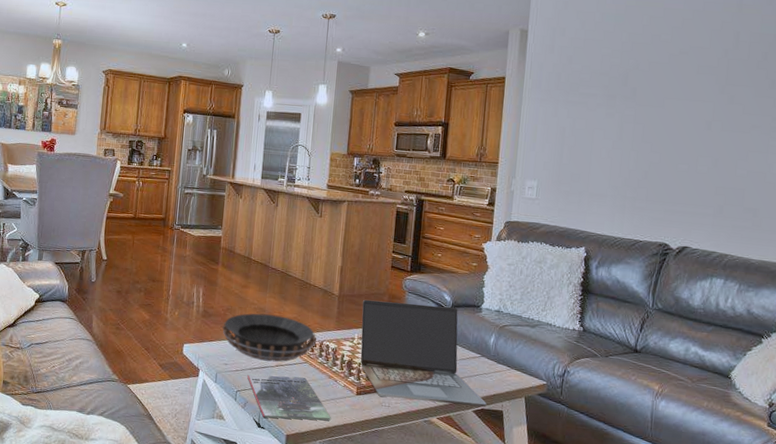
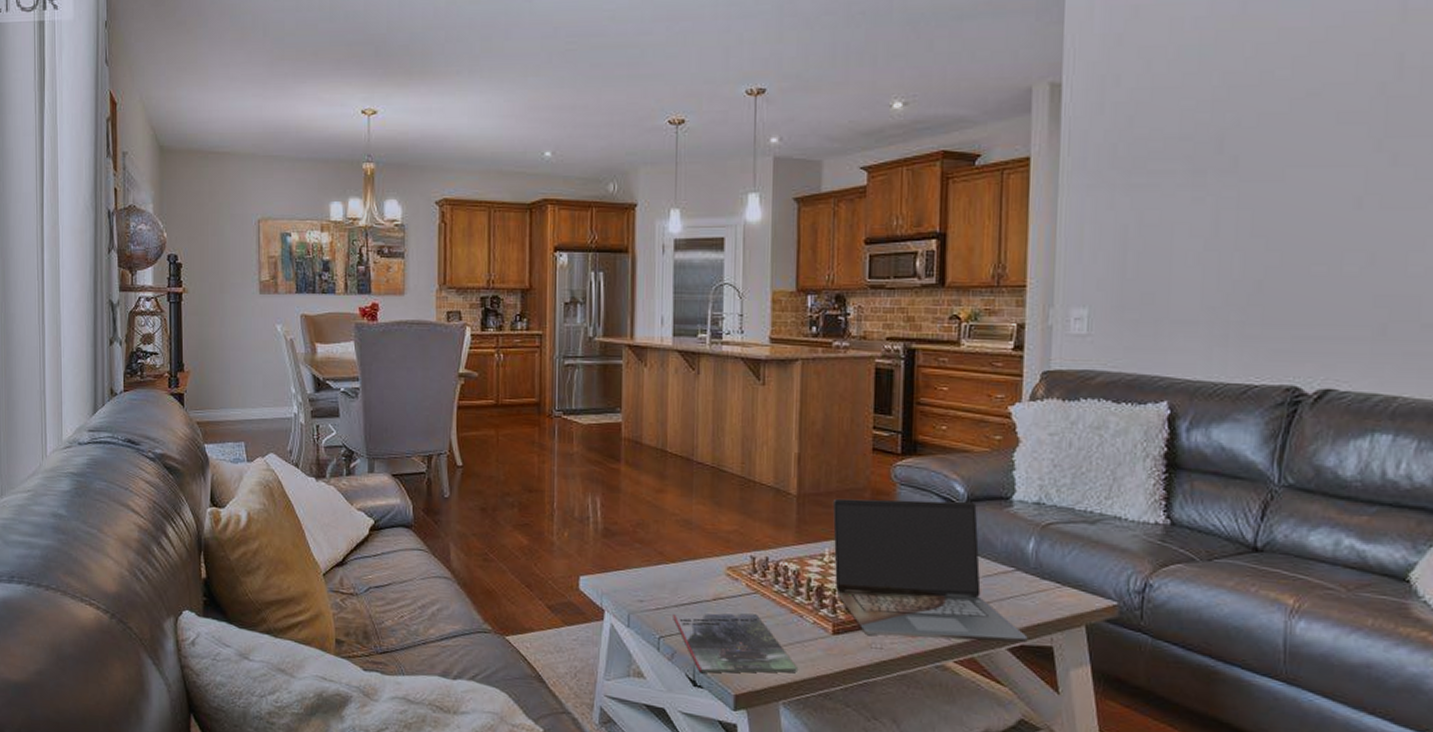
decorative bowl: present [222,313,316,363] -> none [632,527,768,595]

